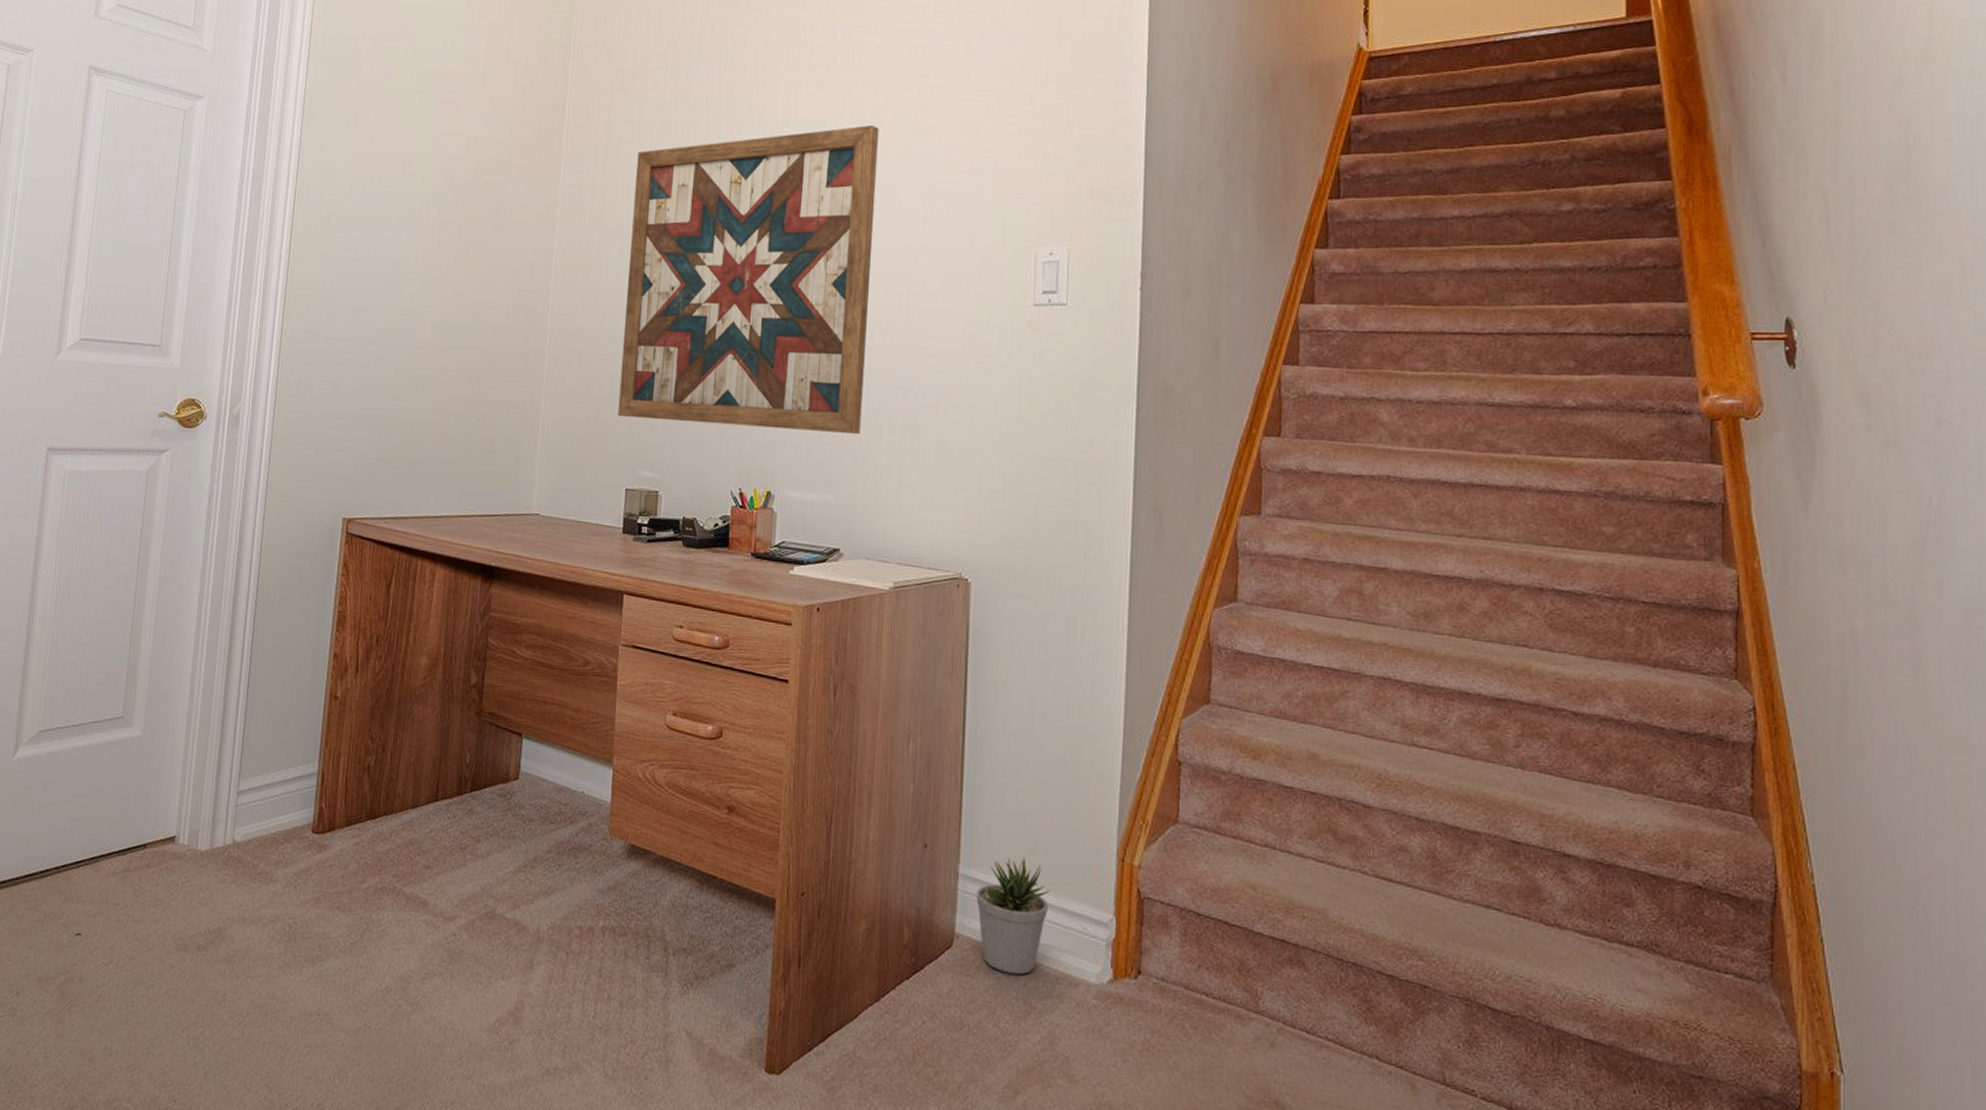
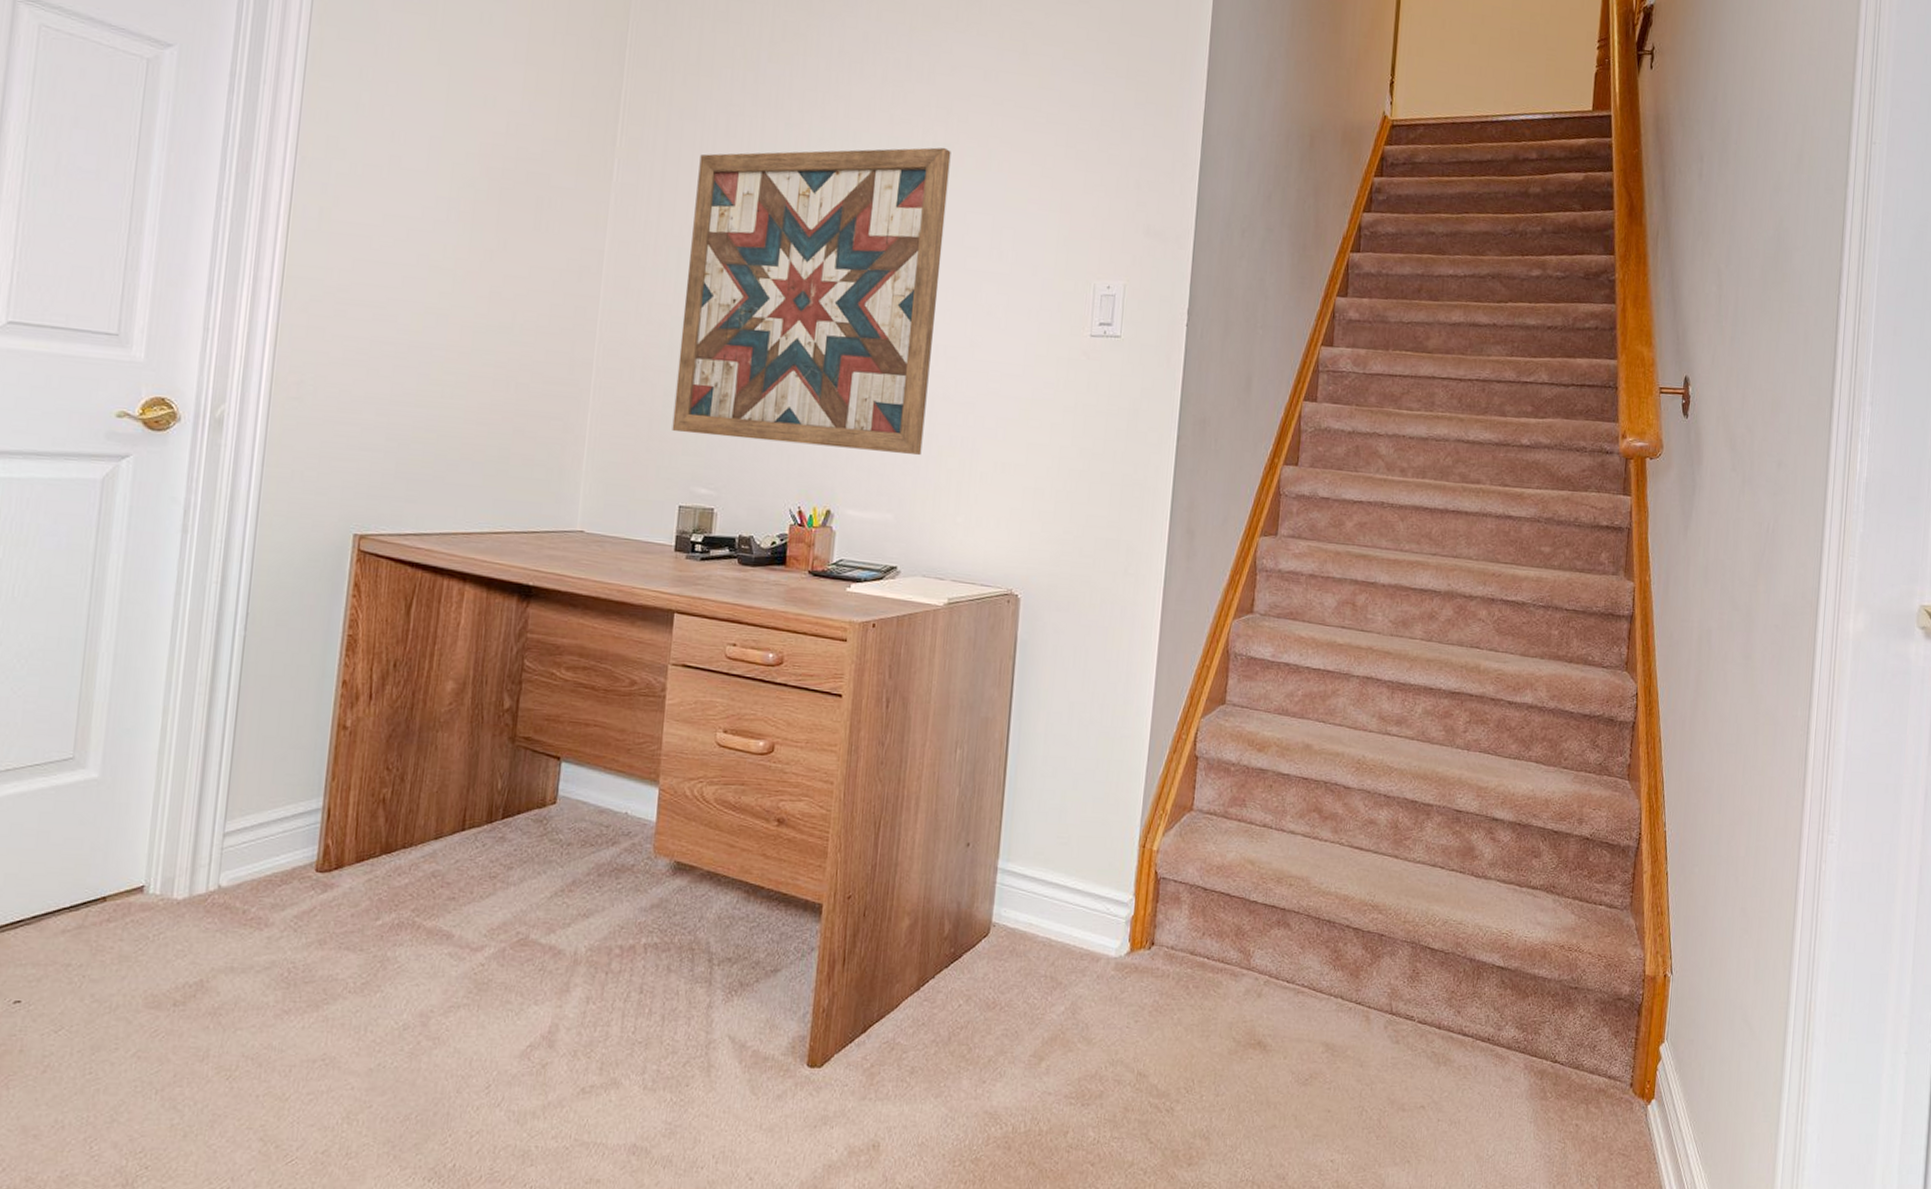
potted plant: present [976,857,1050,975] -> none [1012,849,1079,955]

